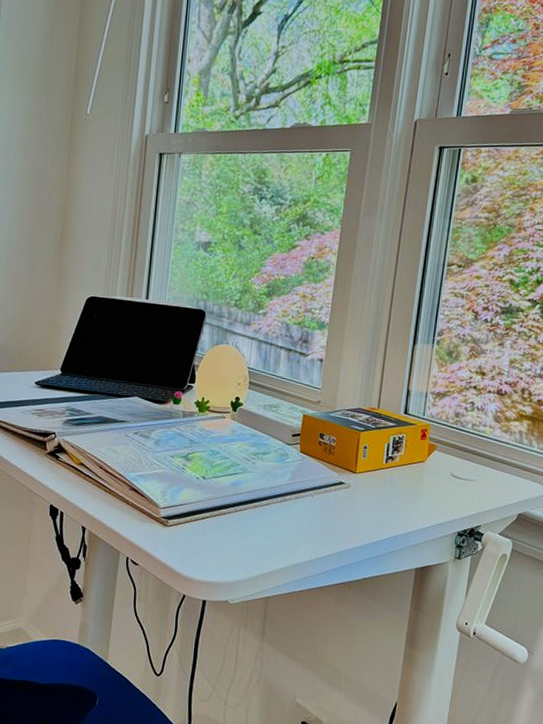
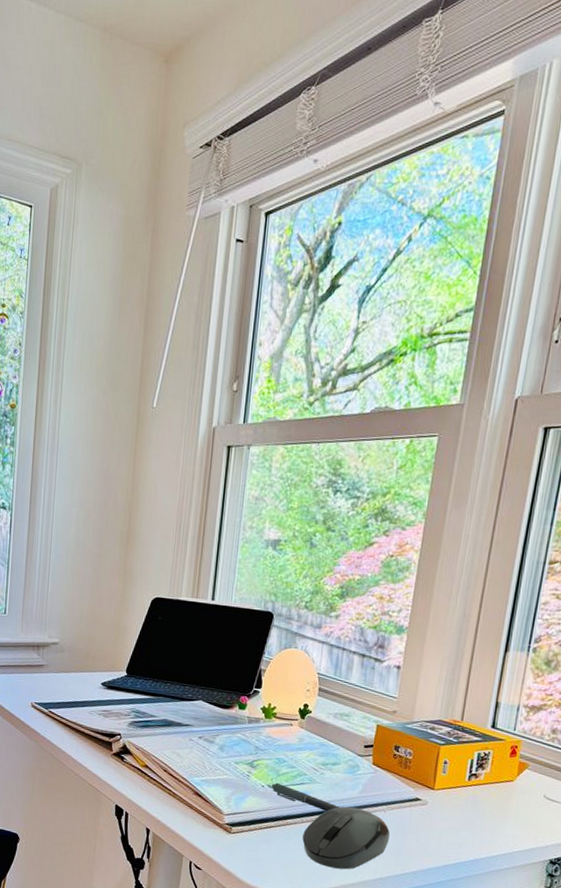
pen: none [205,474,272,500] -> present [271,782,341,812]
computer mouse: none [236,493,317,555] -> present [302,806,390,870]

